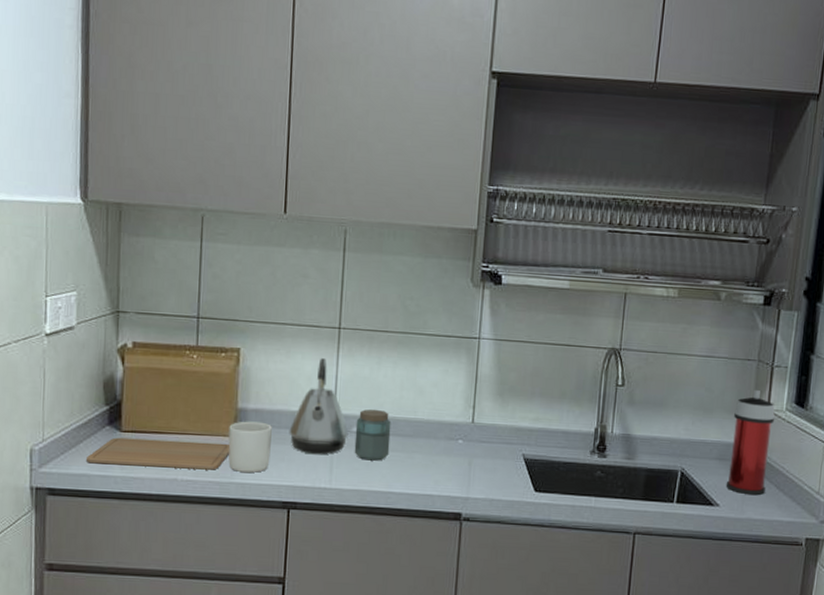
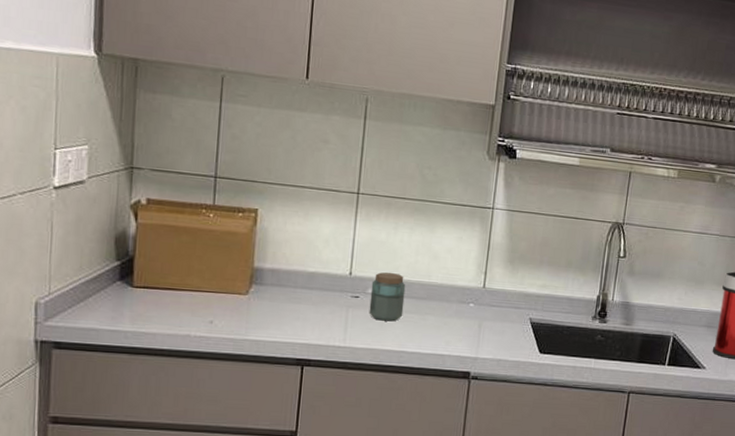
chopping board: present [85,437,230,470] -> none [94,293,245,327]
mug: present [228,421,272,473] -> none [243,280,288,330]
kettle: present [289,358,349,454] -> none [305,222,364,314]

